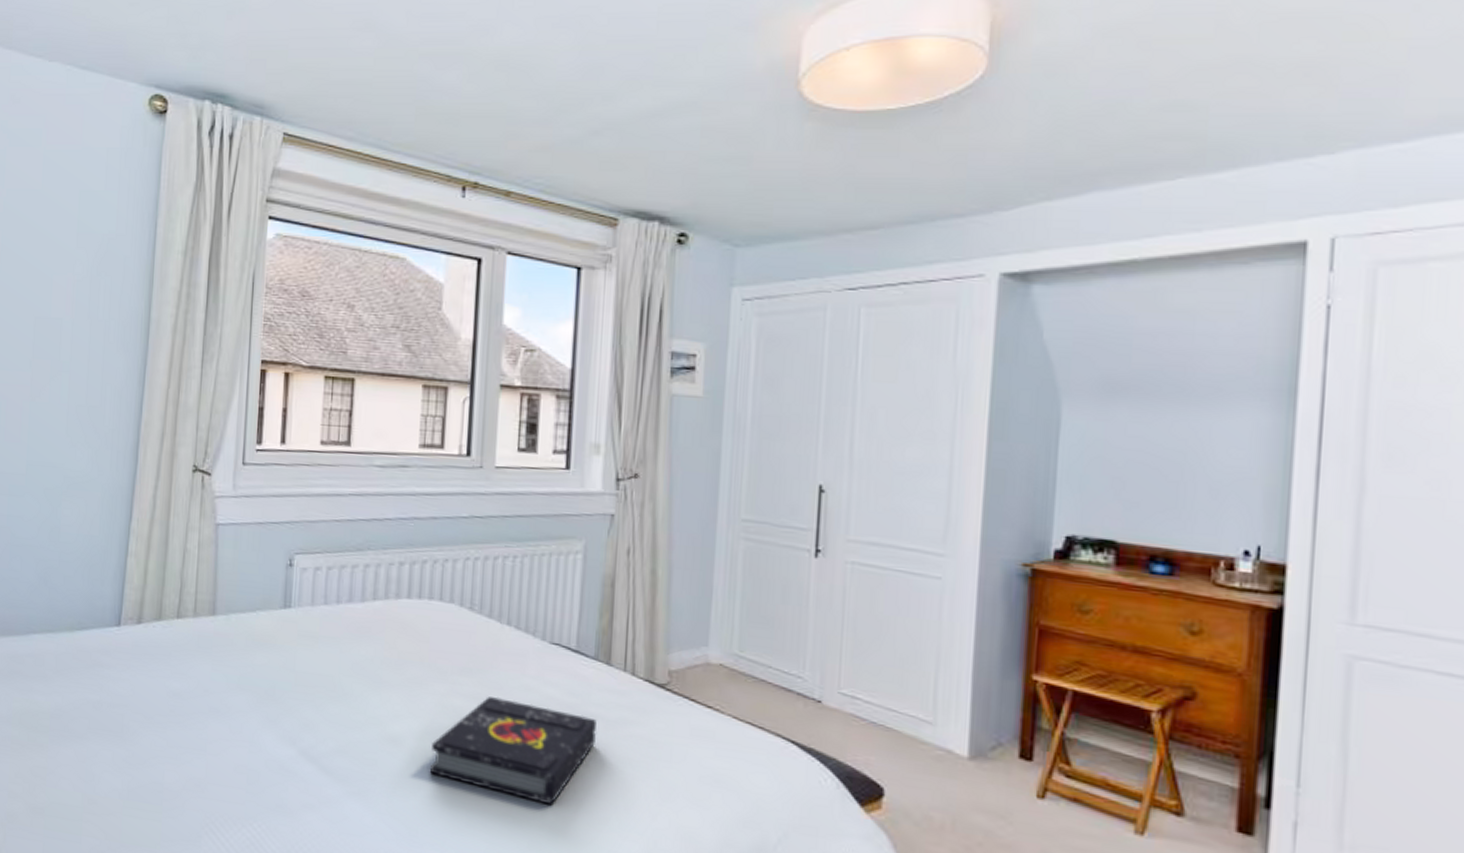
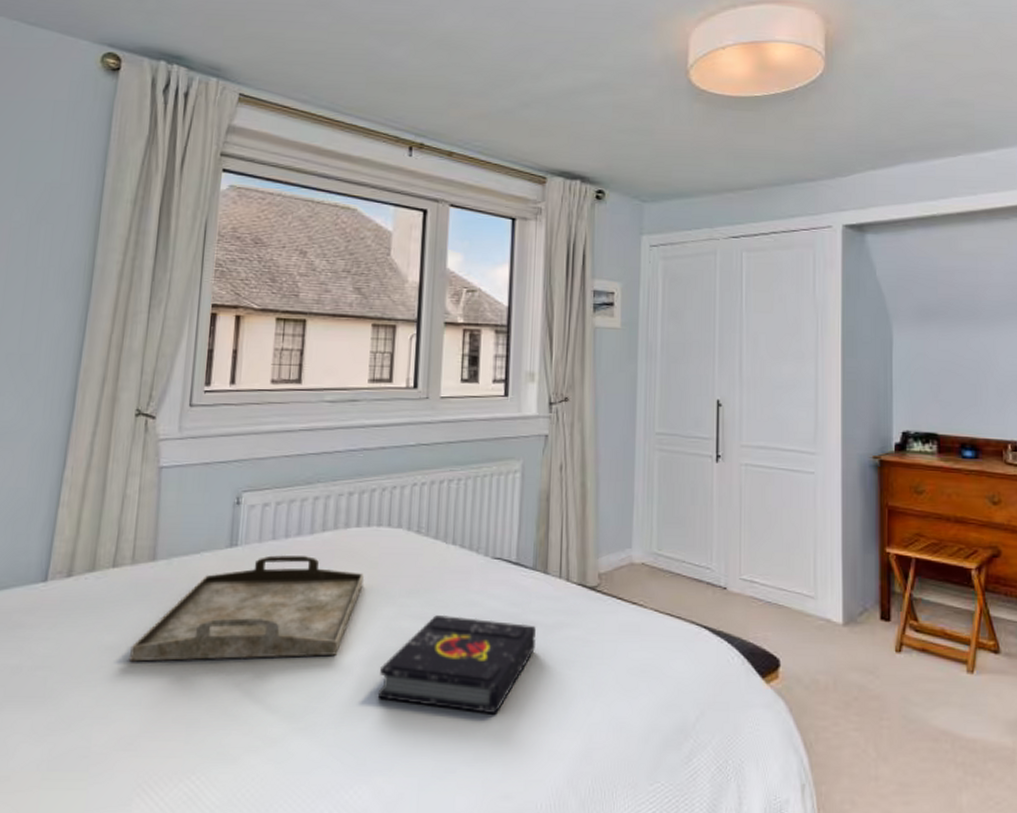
serving tray: none [195,619,415,726] -> present [130,555,364,662]

